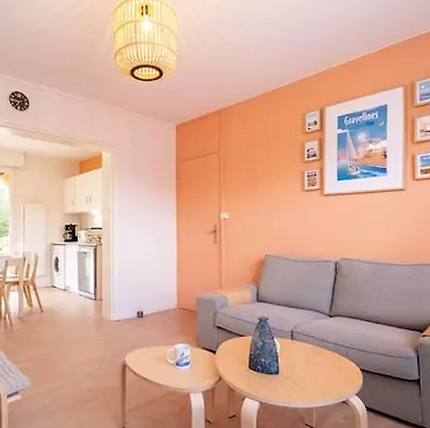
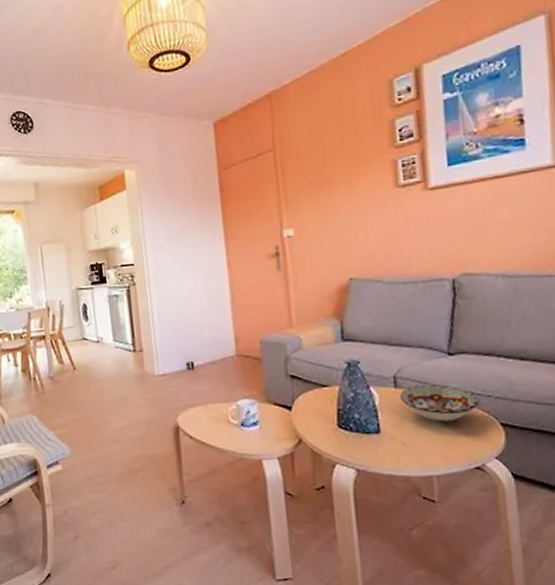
bowl: none [295,339,347,367] -> present [400,384,479,422]

